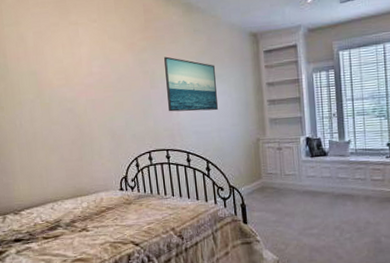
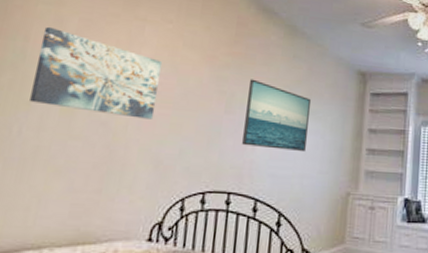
wall art: none [13,43,102,103] -> present [29,26,163,119]

